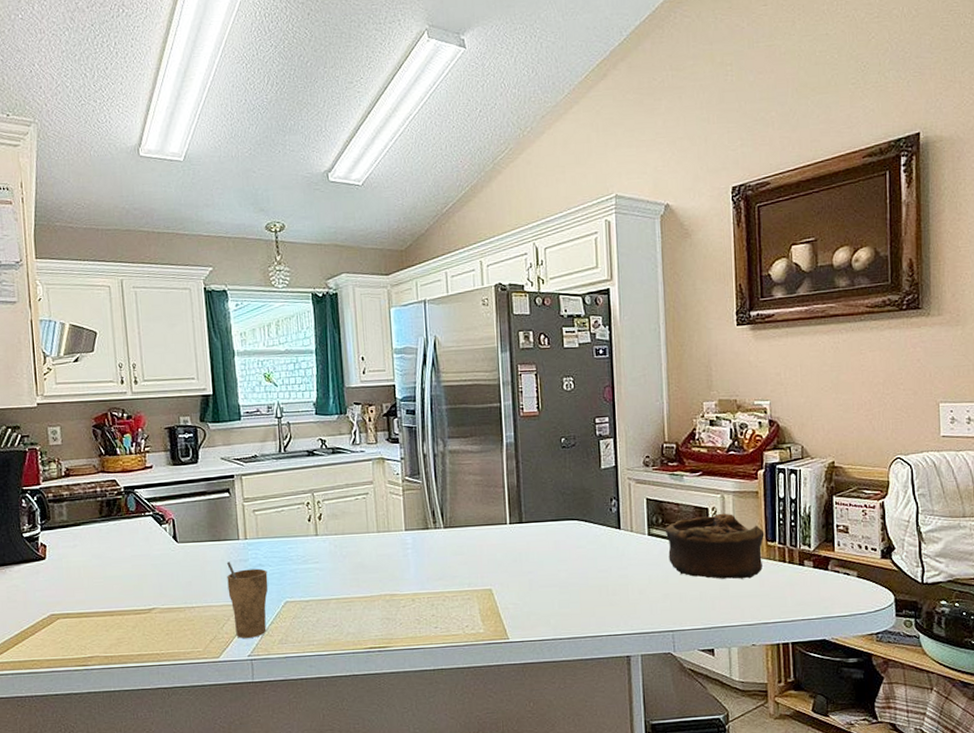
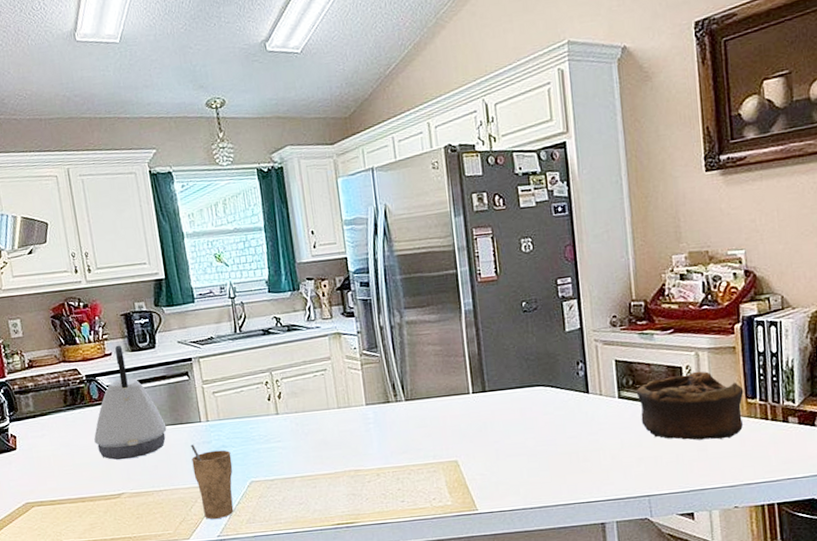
kettle: none [128,458,204,575] -> present [94,345,167,460]

